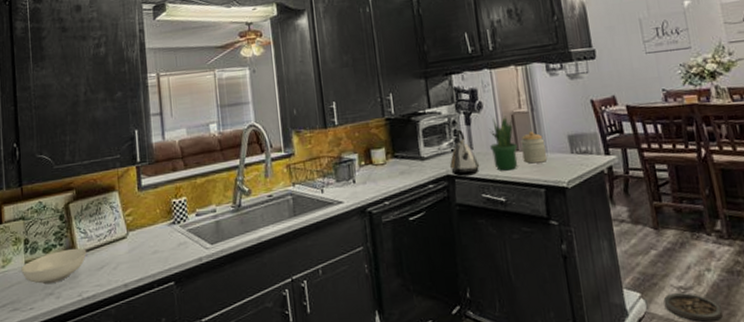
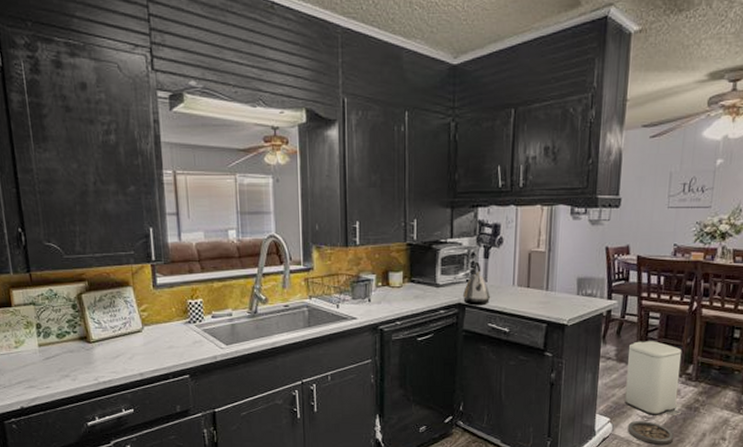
bowl: present [21,248,87,285] -> none [35,336,102,367]
planter: present [489,116,518,171] -> none [503,253,529,304]
jar: present [521,131,548,164] -> none [532,270,555,300]
pedal bin: none [641,196,724,285] -> present [625,341,682,416]

